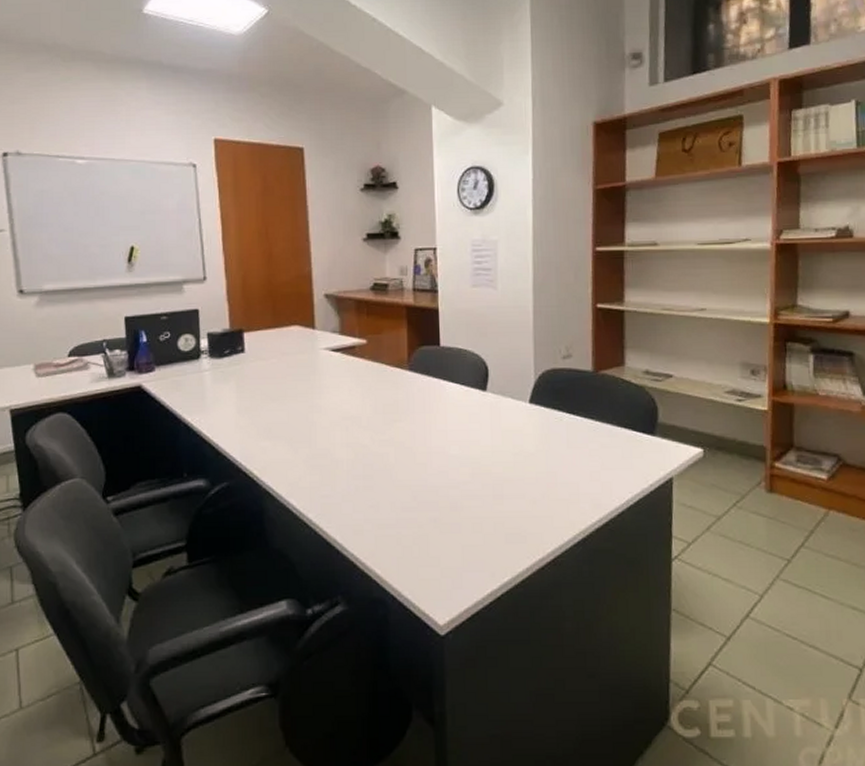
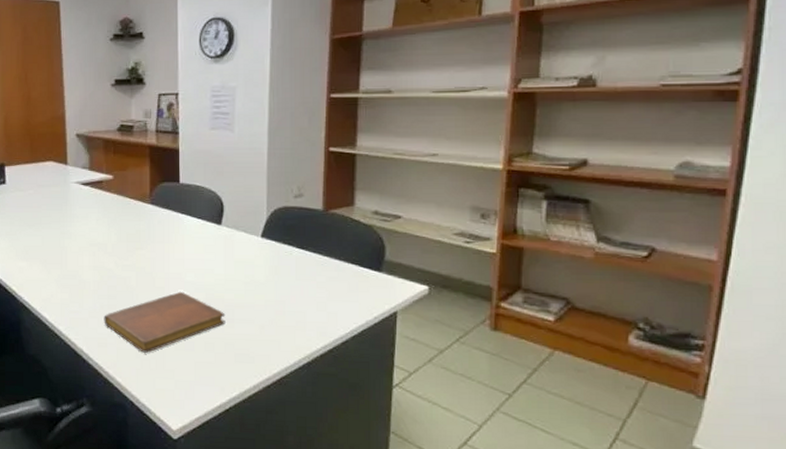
notebook: none [359,466,494,539] -> present [104,291,226,353]

